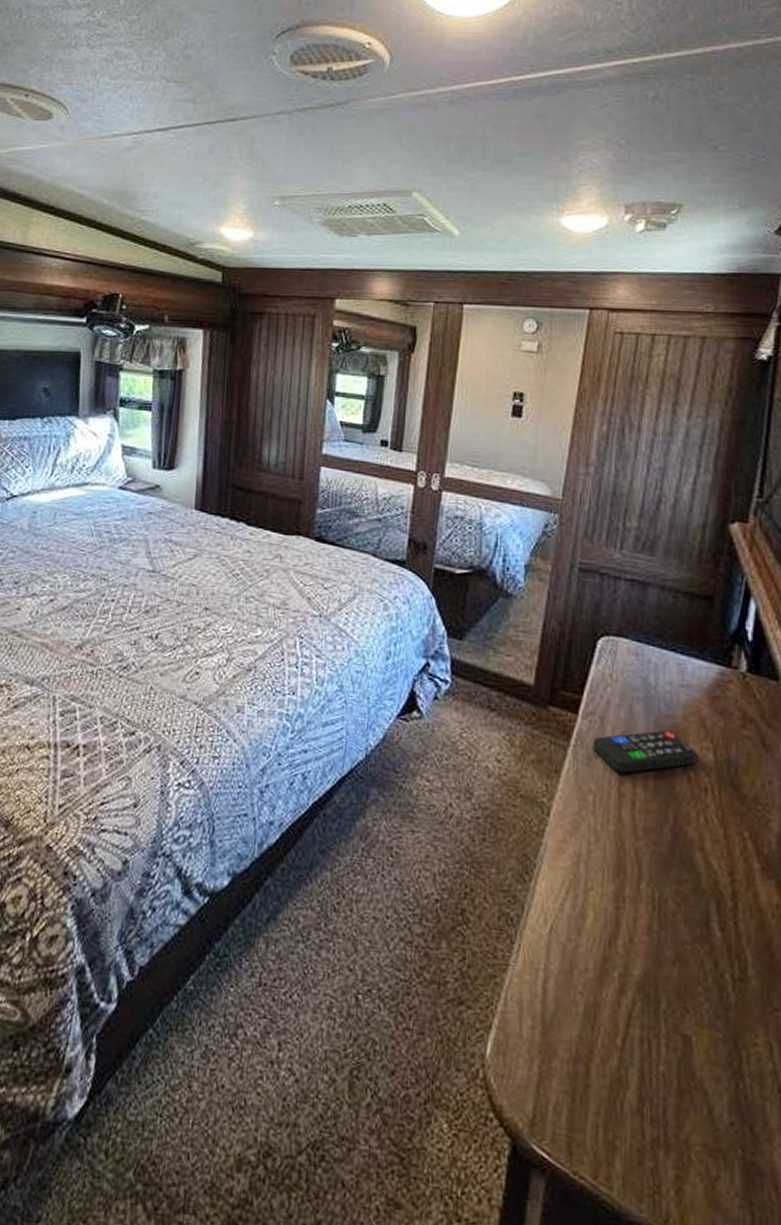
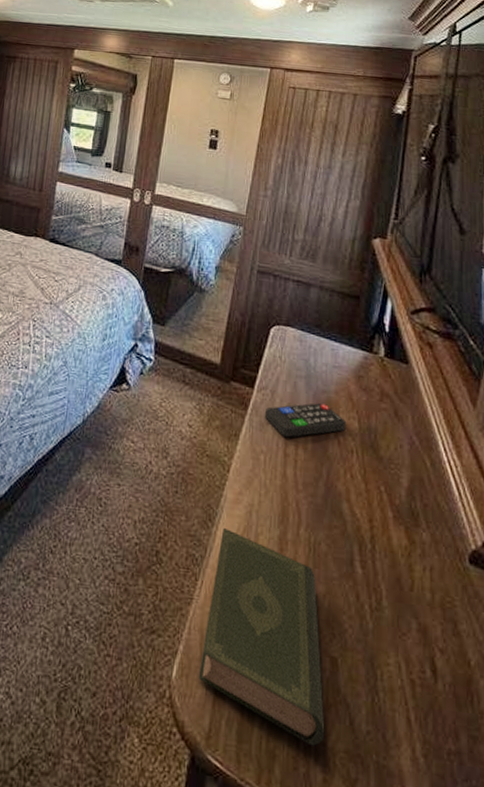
book: none [517,881,677,1138] -> present [198,527,325,746]

